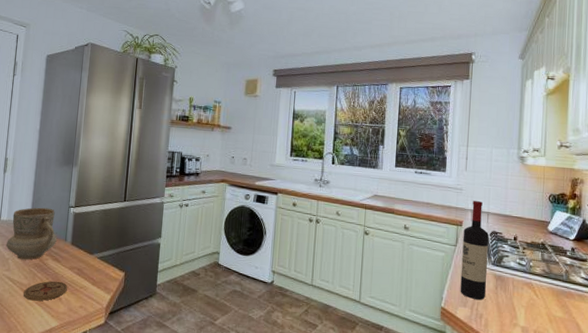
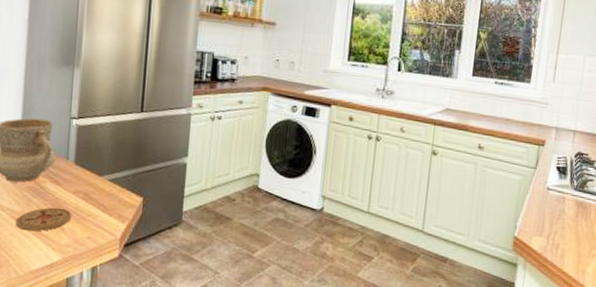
wine bottle: present [460,201,490,300] -> none [536,117,574,228]

